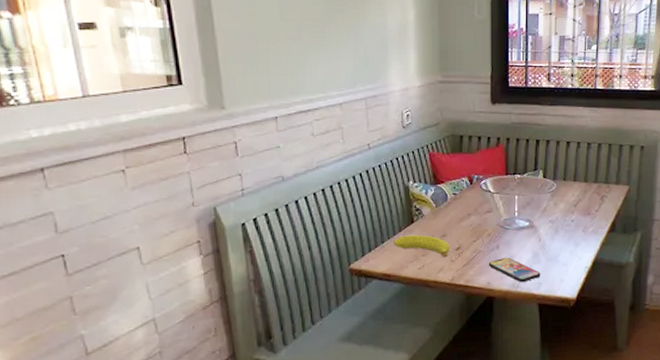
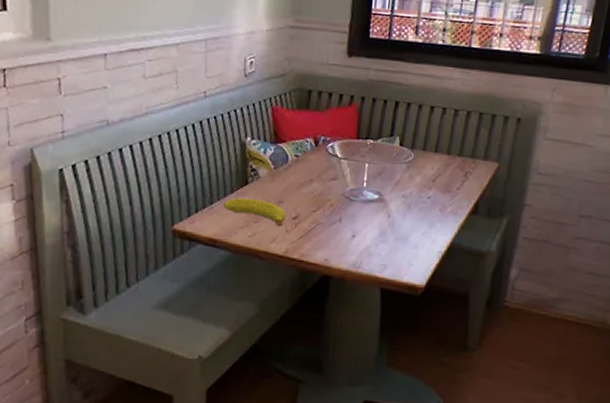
smartphone: present [488,257,541,282] -> none [327,232,387,262]

